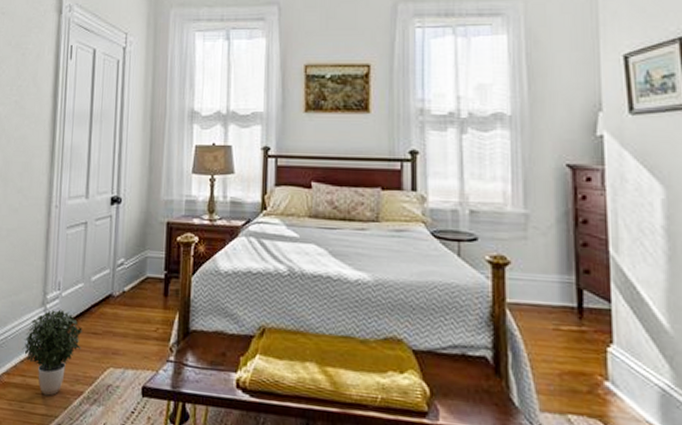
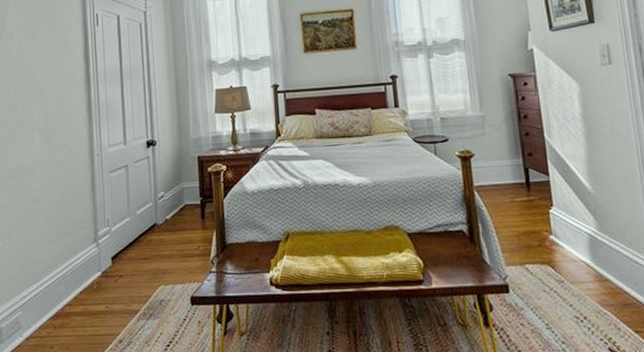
potted plant: present [22,309,83,396] -> none [80,242,134,318]

